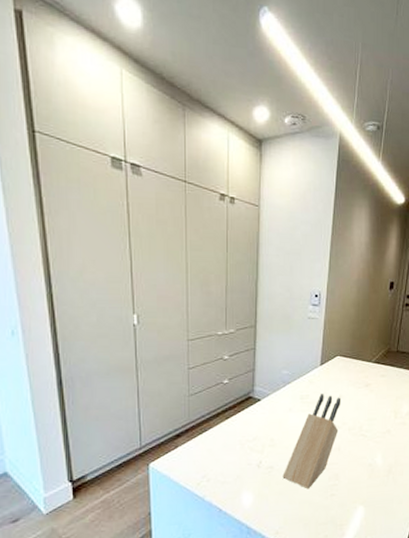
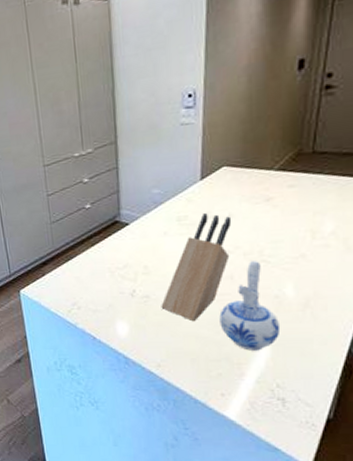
ceramic pitcher: none [328,435,372,513] -> present [219,261,281,351]

